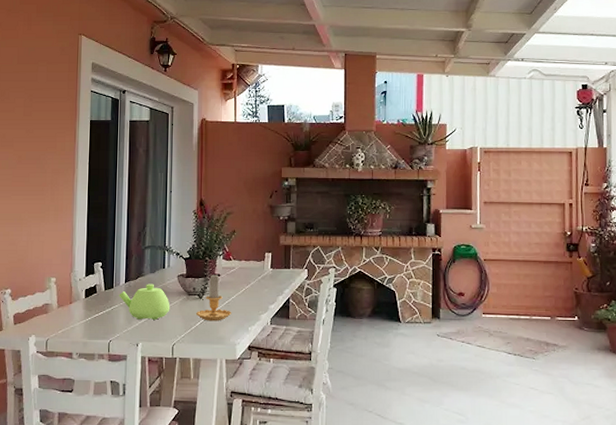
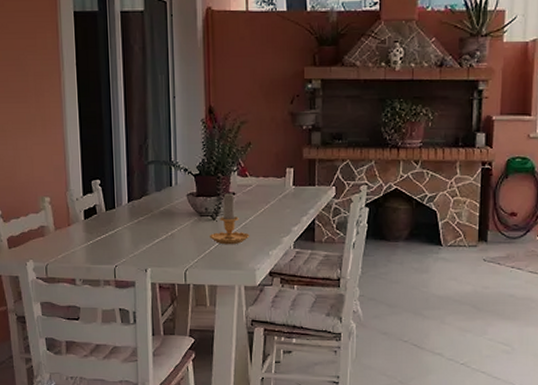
teapot: present [119,284,170,320] -> none [122,203,181,243]

